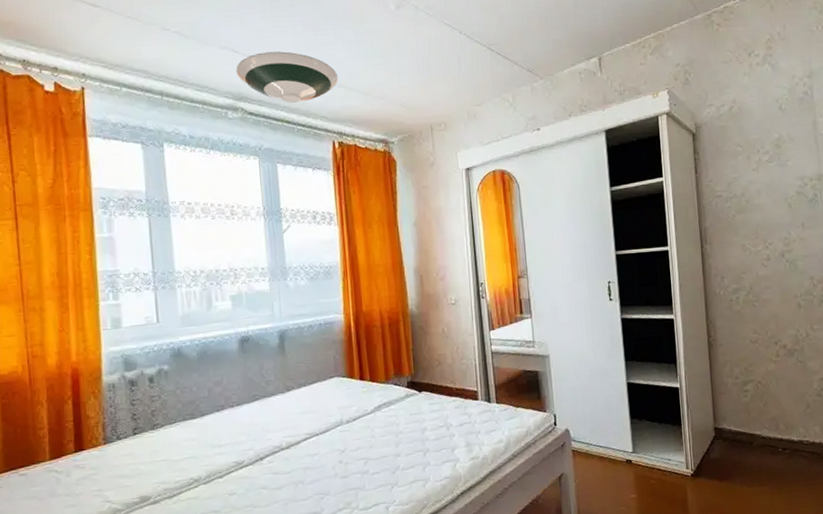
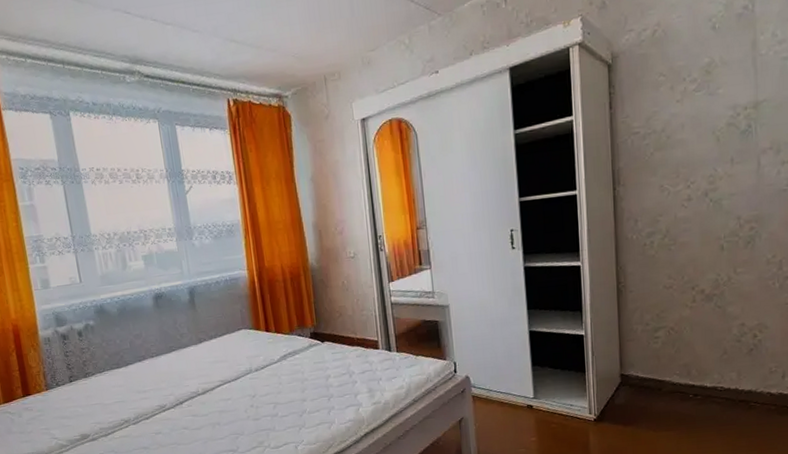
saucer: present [236,51,339,103] -> none [129,8,230,63]

